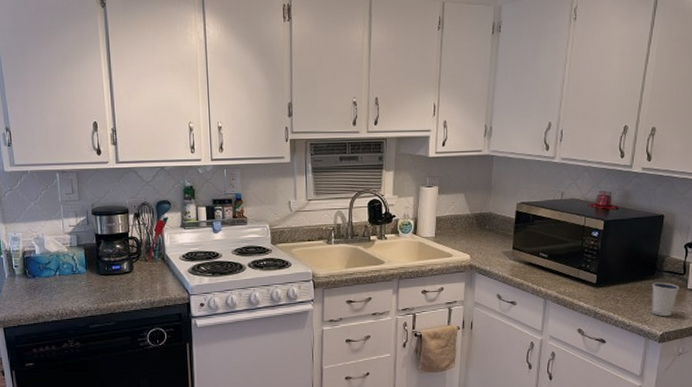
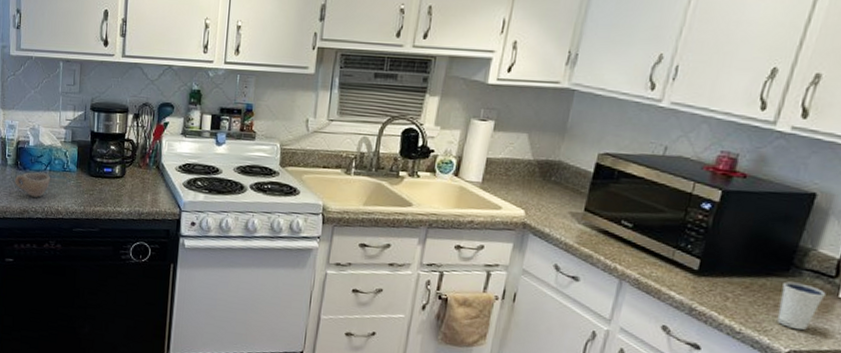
cup: none [25,278,62,302] -> present [15,172,51,198]

